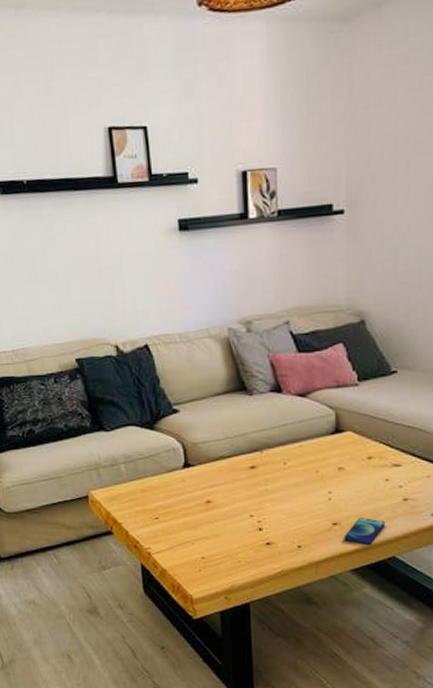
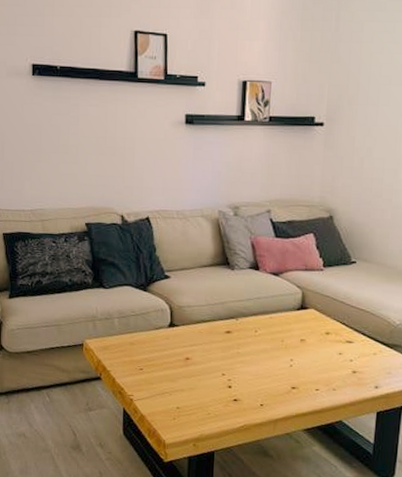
smartphone: present [344,518,385,546] -> none [300,384,335,410]

